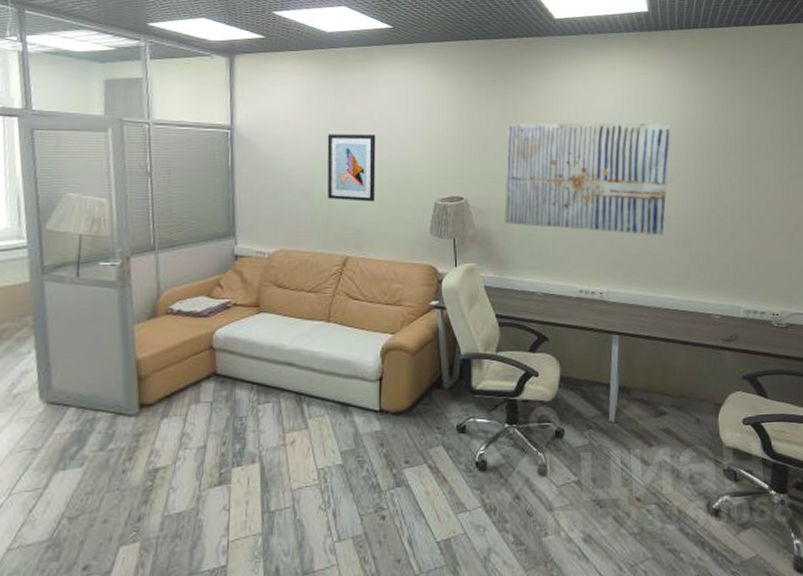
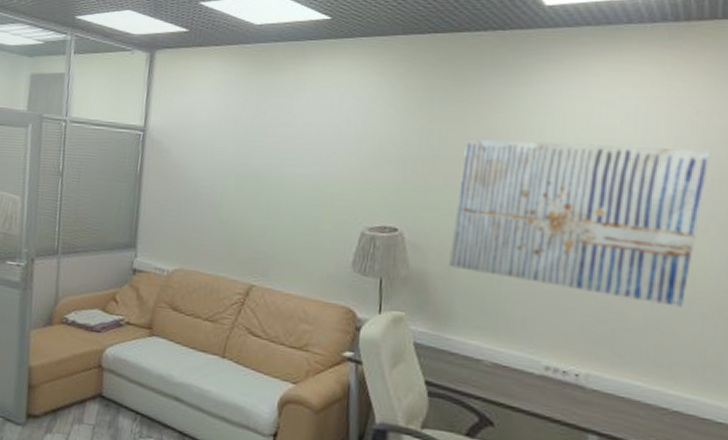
wall art: present [327,134,376,202] -> none [237,142,299,224]

